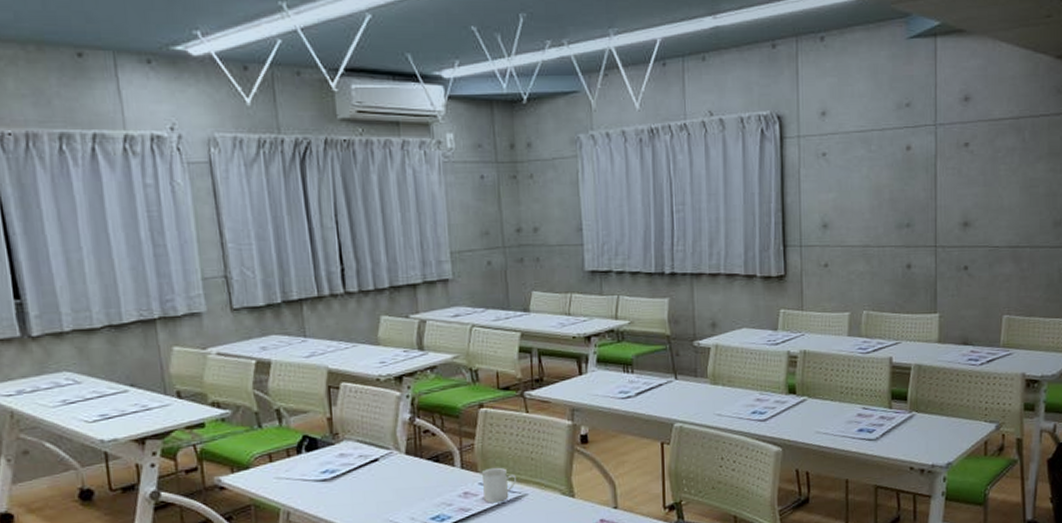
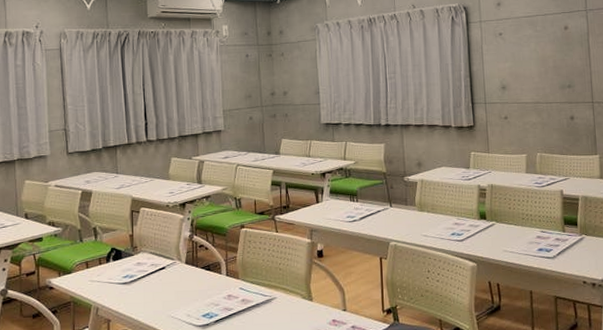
mug: present [481,467,517,503] -> none [241,275,269,305]

